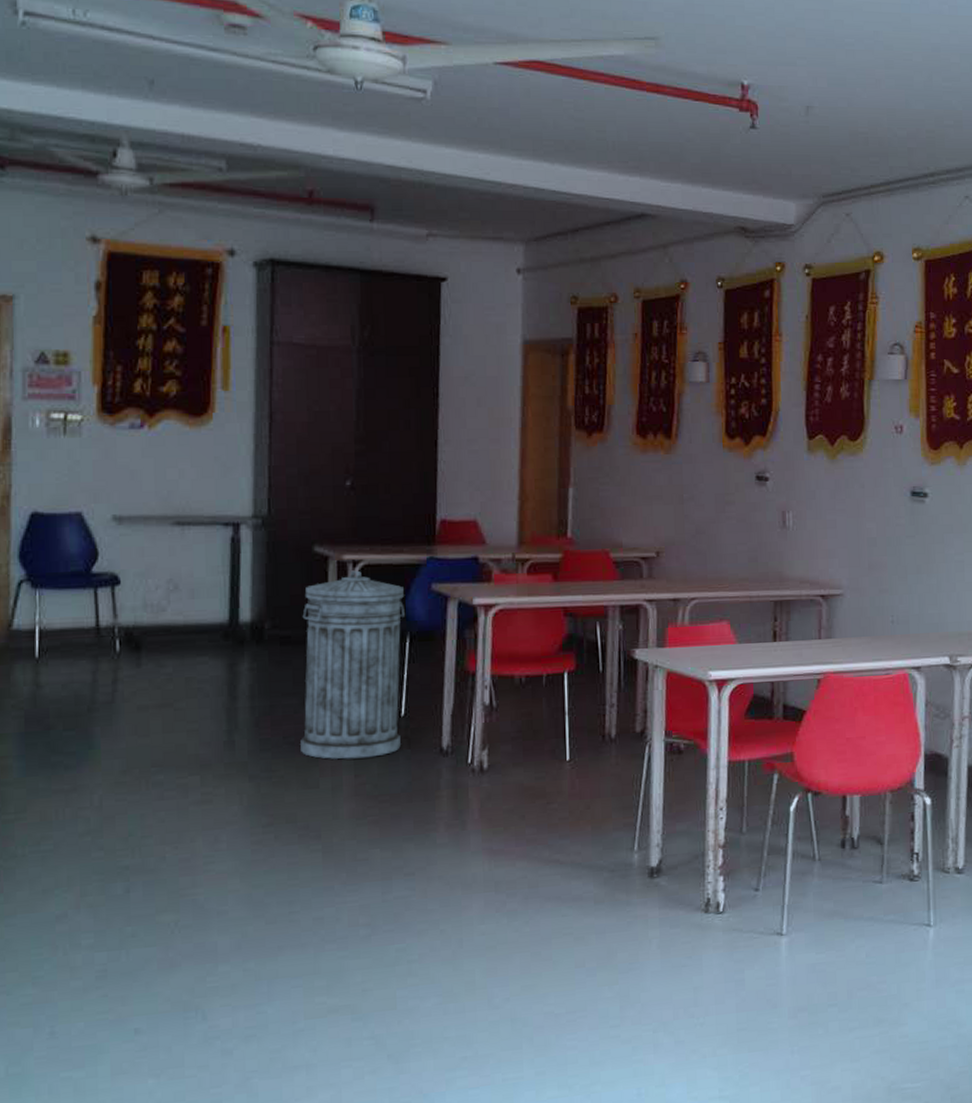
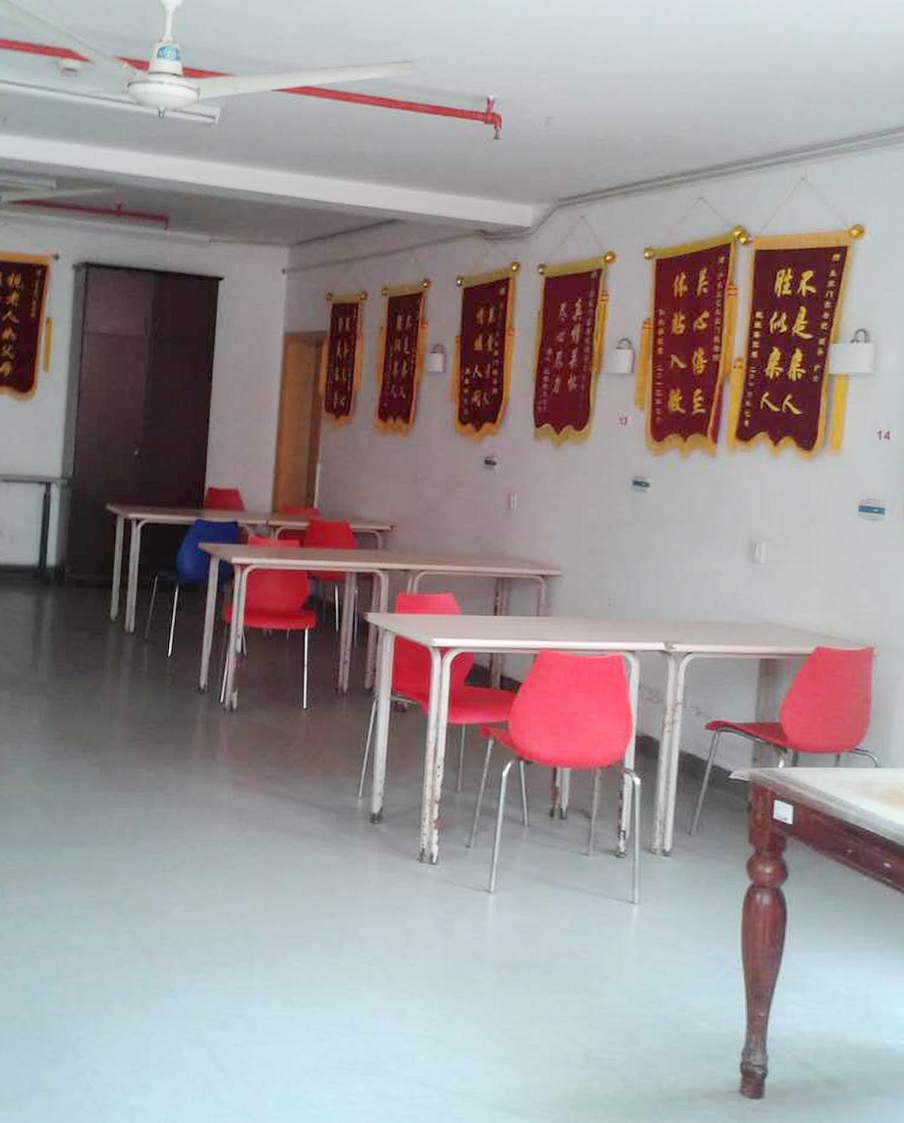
trash can: present [300,570,405,759] -> none [88,527,176,689]

